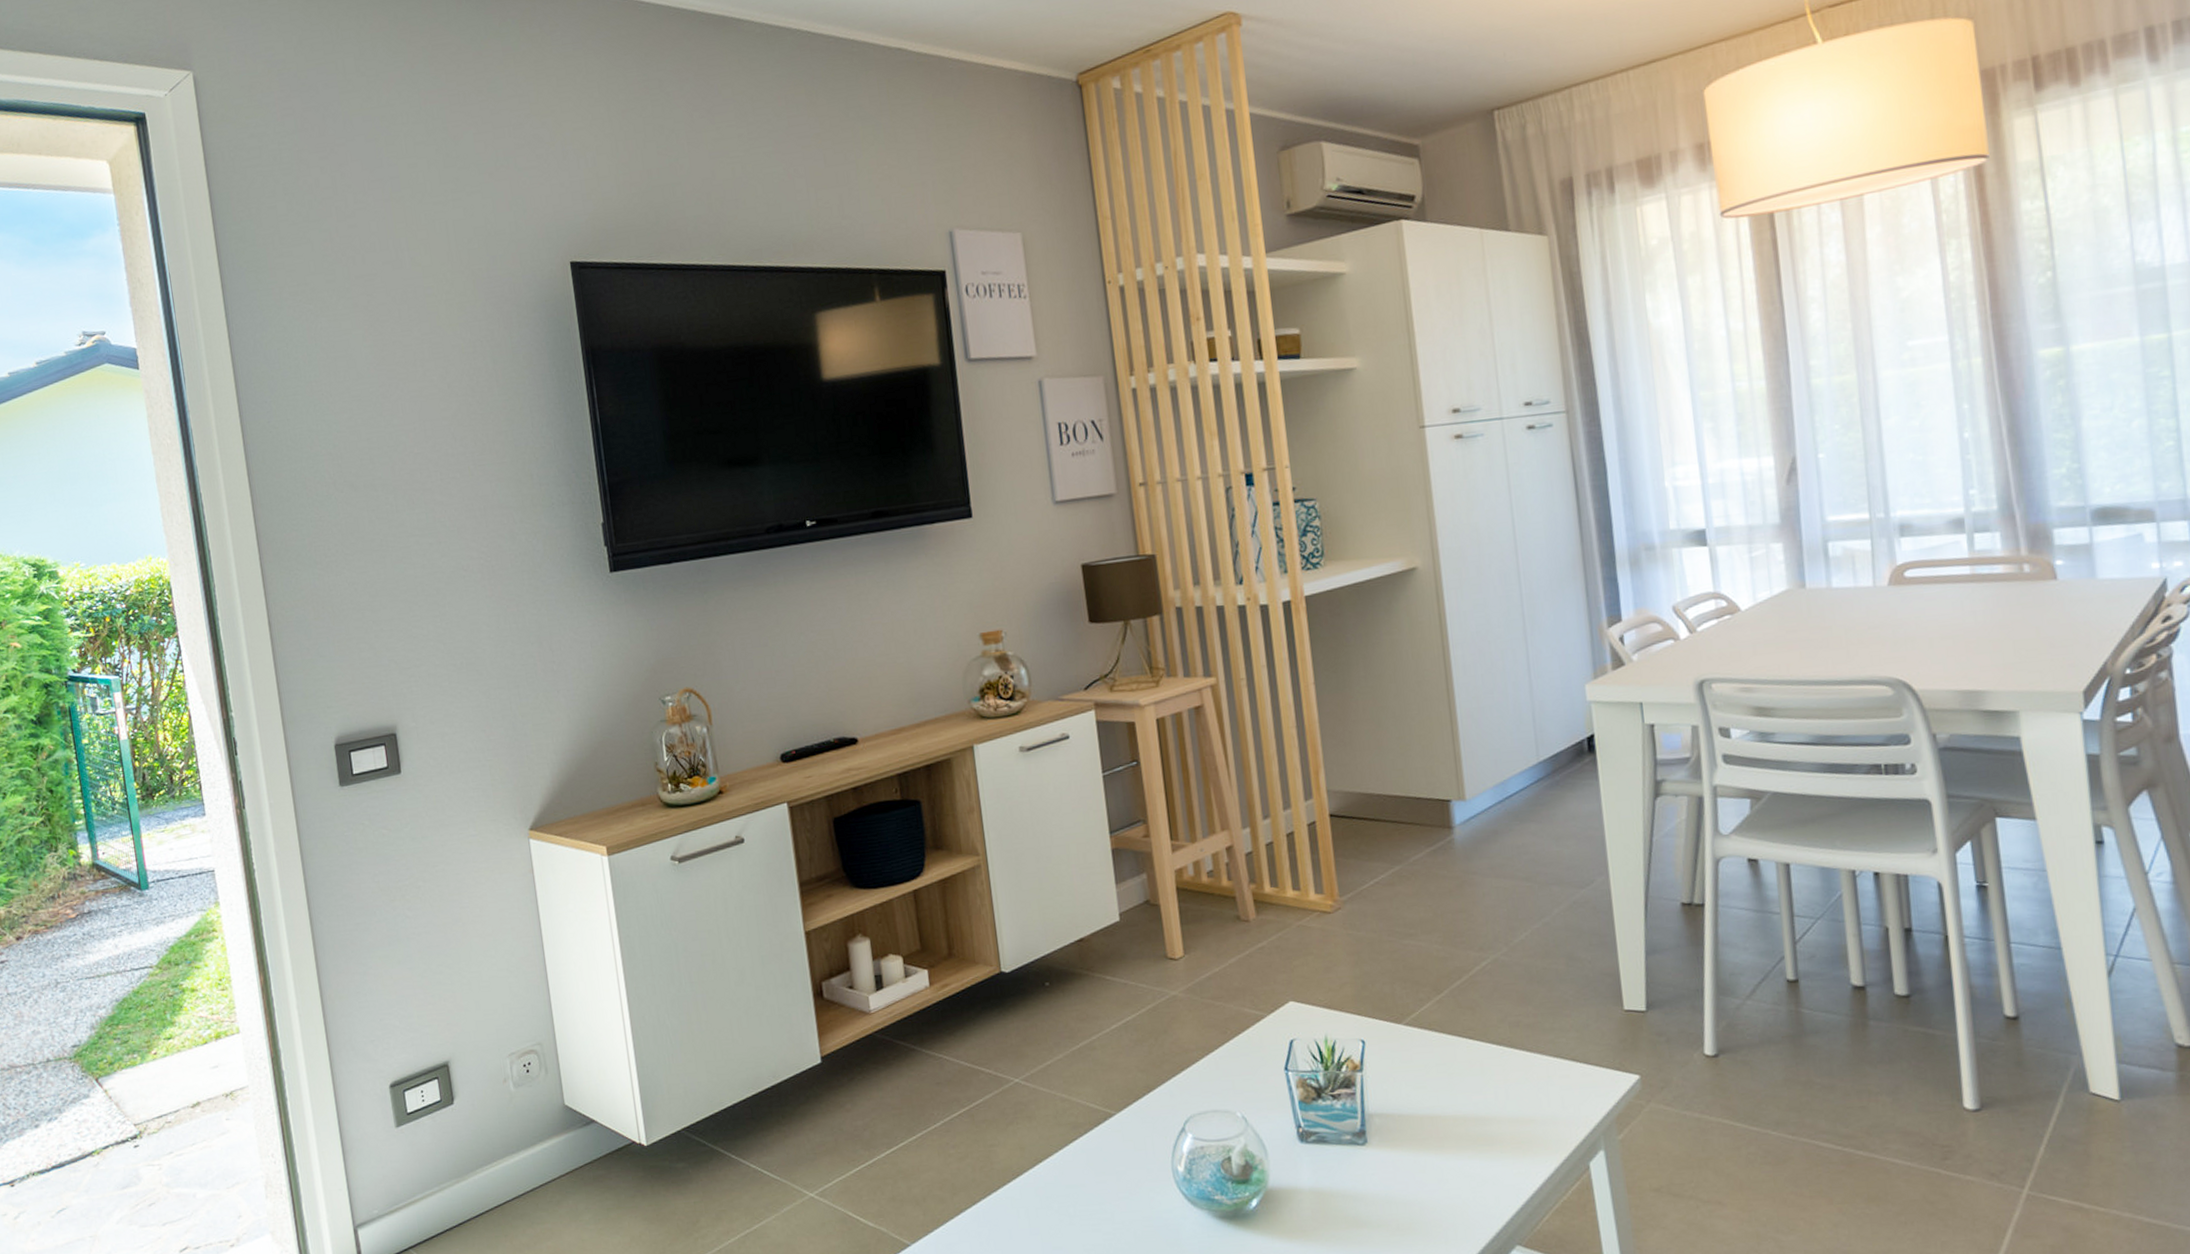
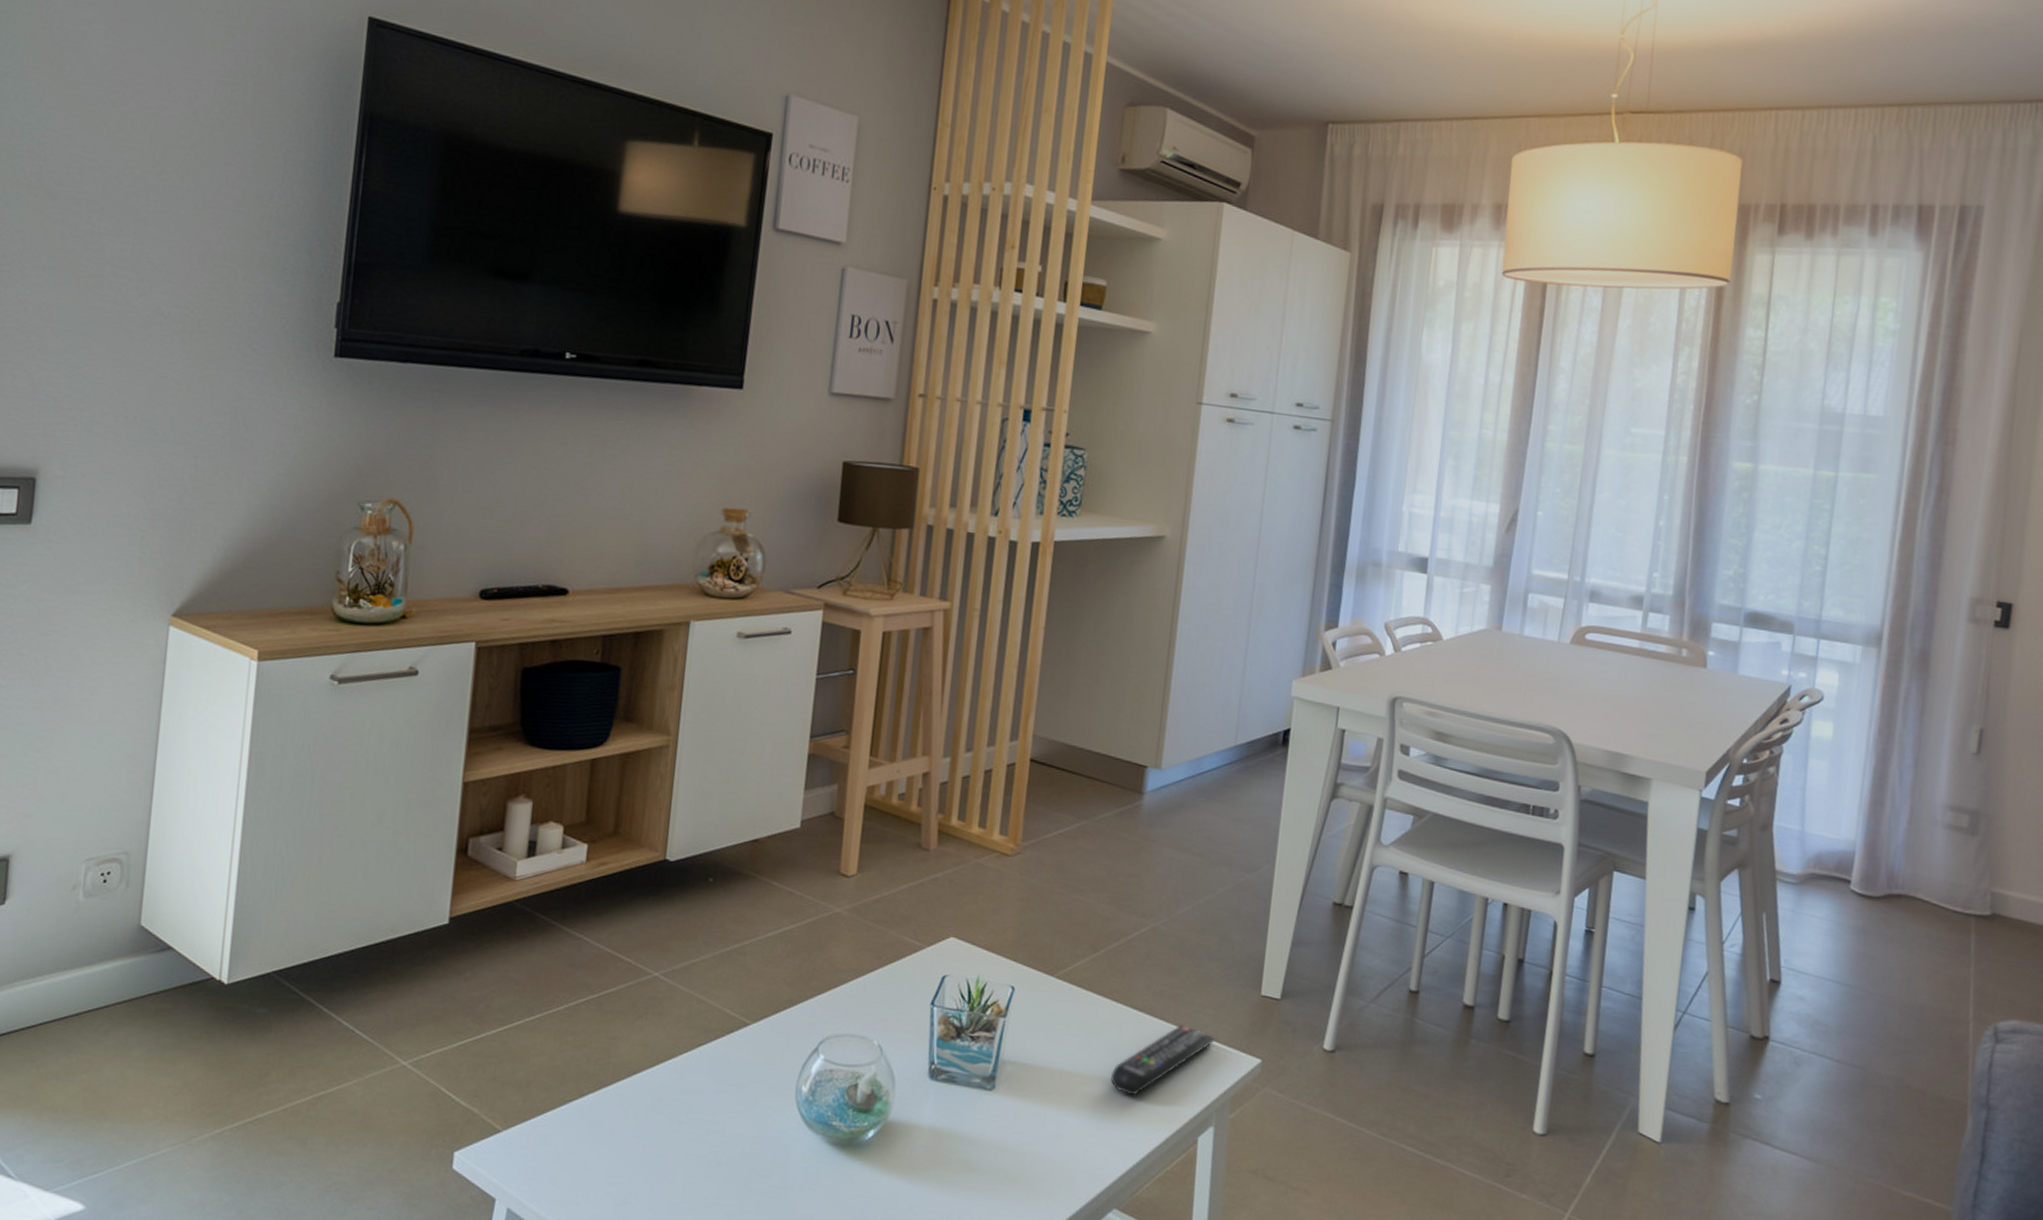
remote control: none [1483,1052,1584,1131] -> present [1110,1024,1214,1096]

